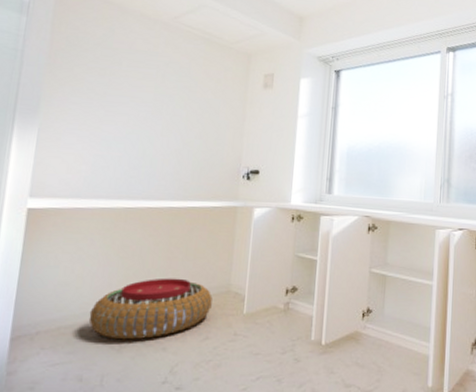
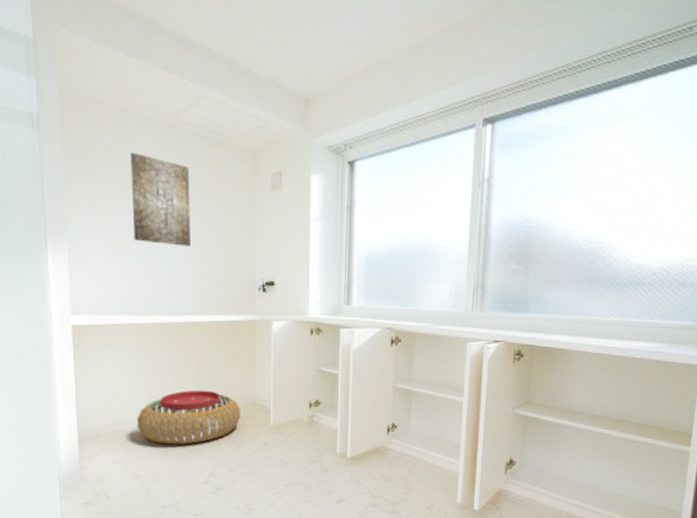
wall art: none [116,45,184,134] -> present [130,152,190,246]

